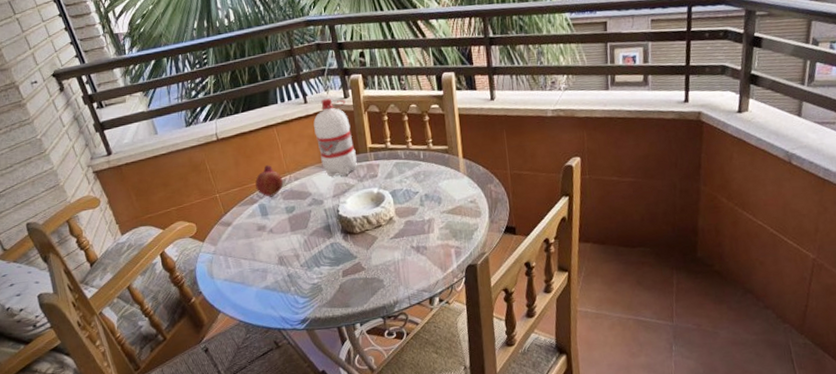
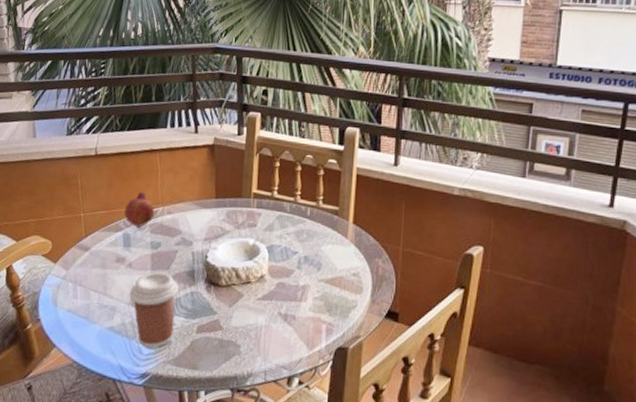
coffee cup: none [276,231,323,297] -> present [129,272,179,348]
water bottle: present [313,98,357,177] -> none [199,132,239,219]

